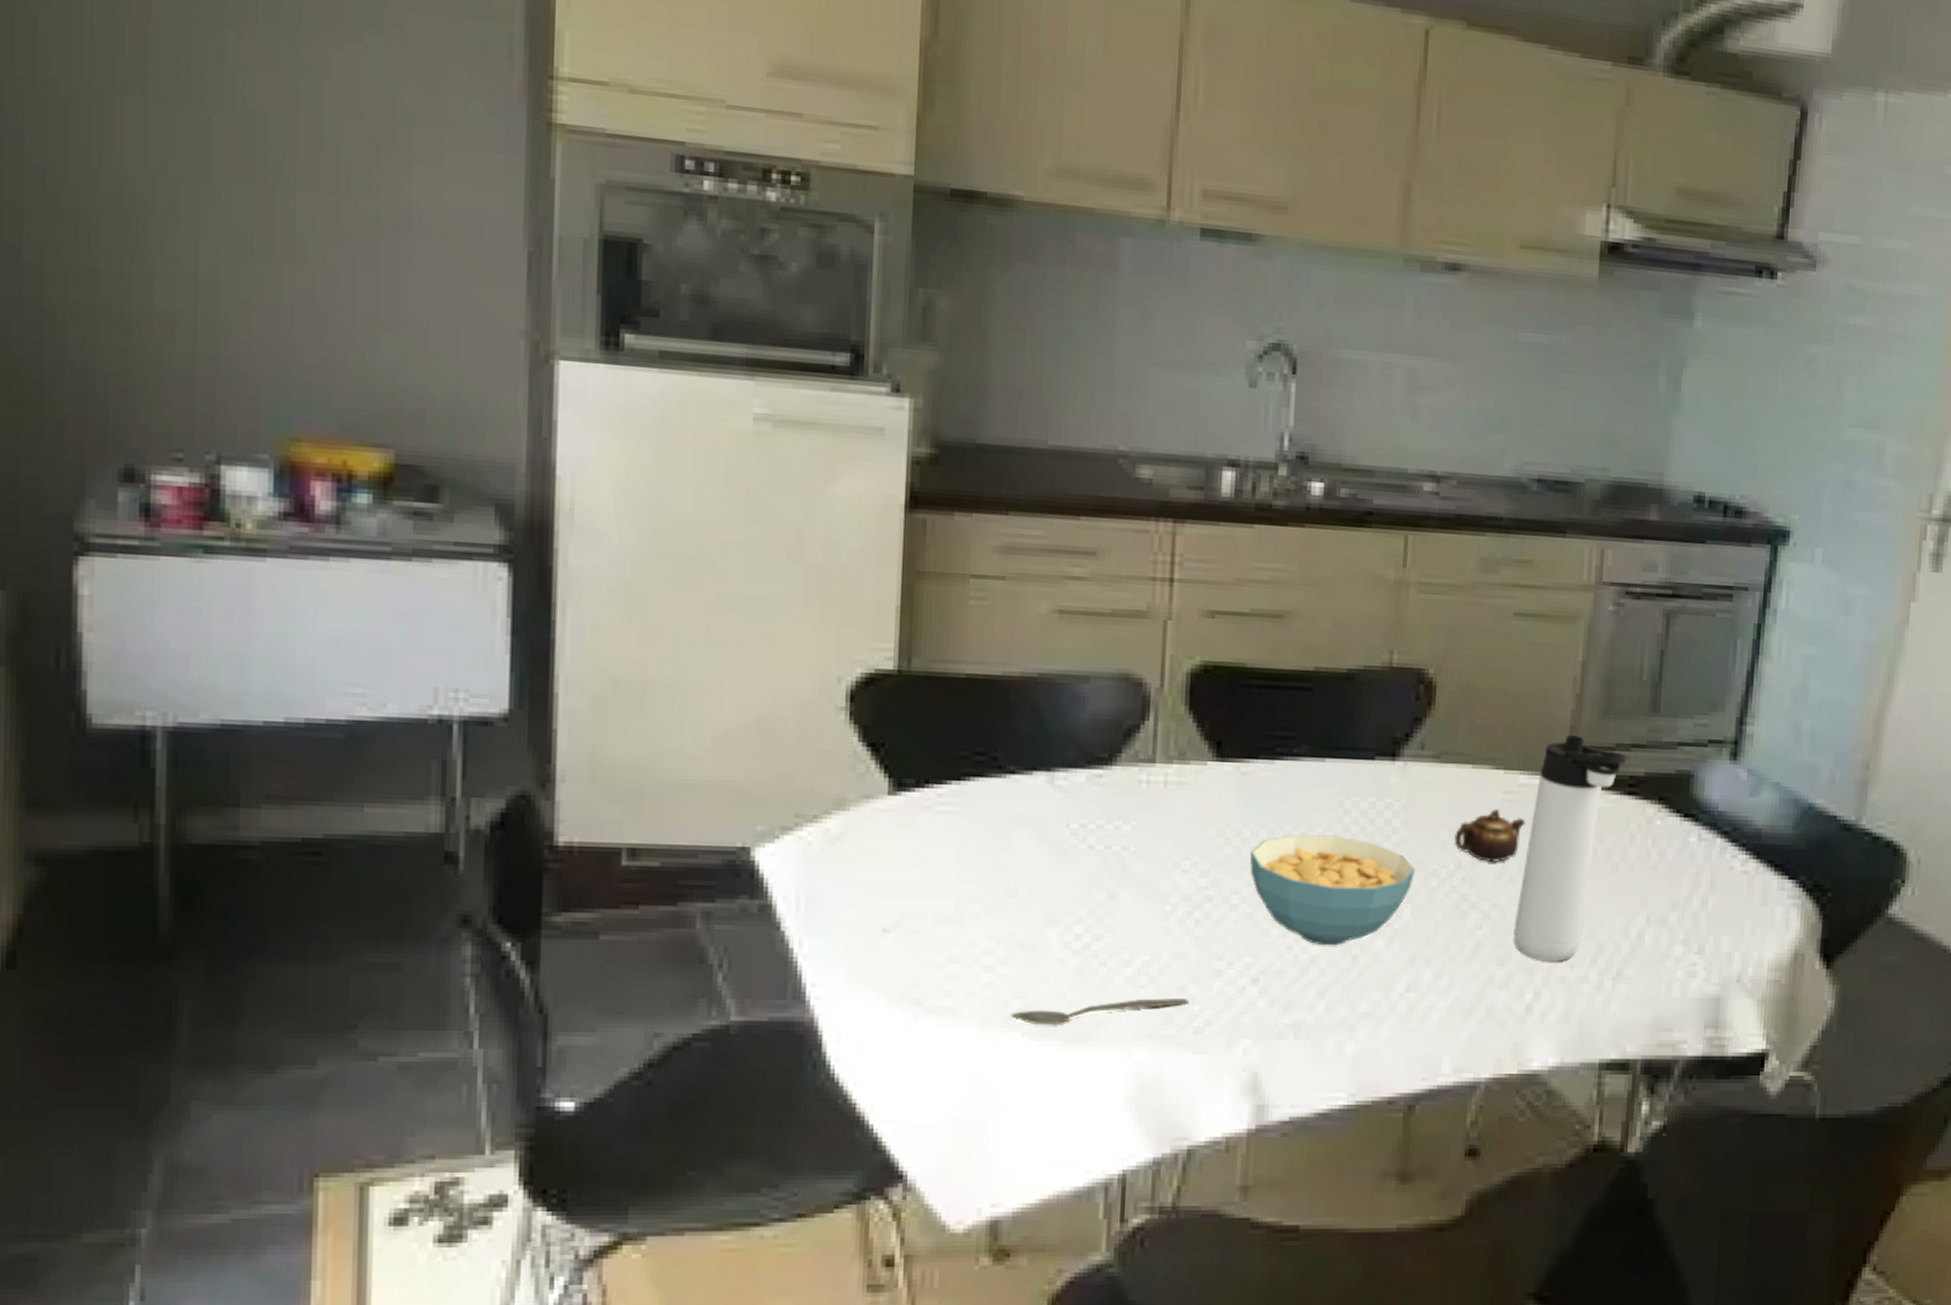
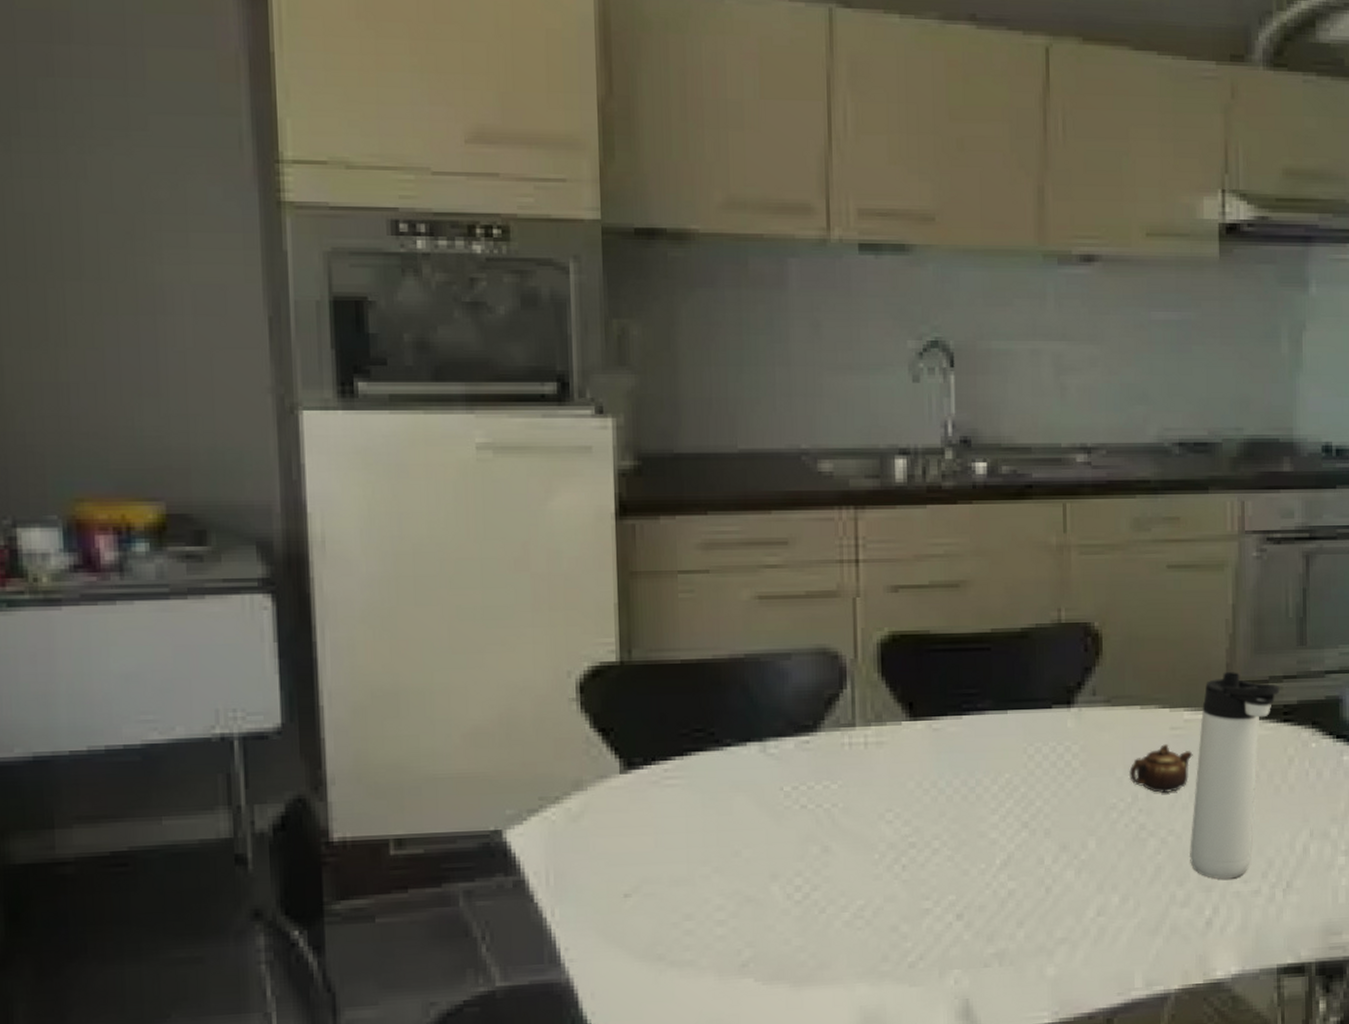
spoon: present [1011,998,1190,1024] -> none [744,937,903,970]
cereal bowl: present [1250,834,1416,946] -> none [947,779,1097,880]

